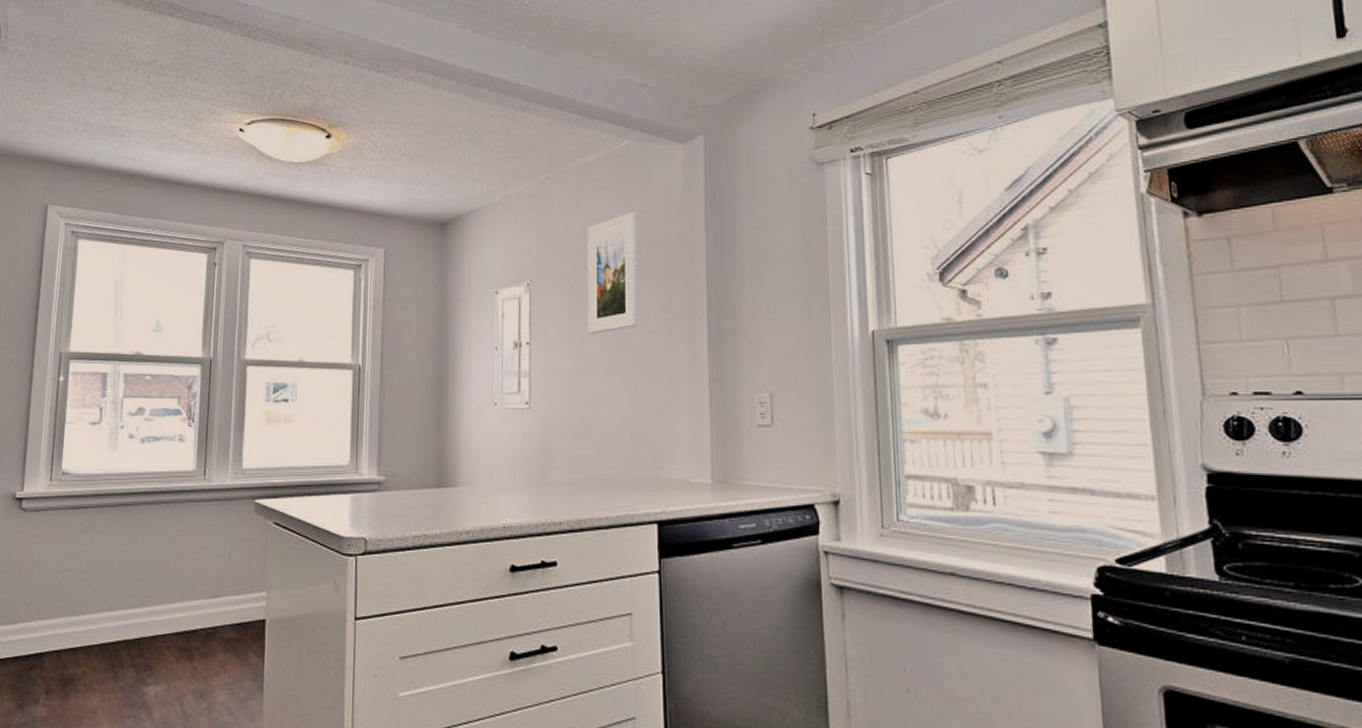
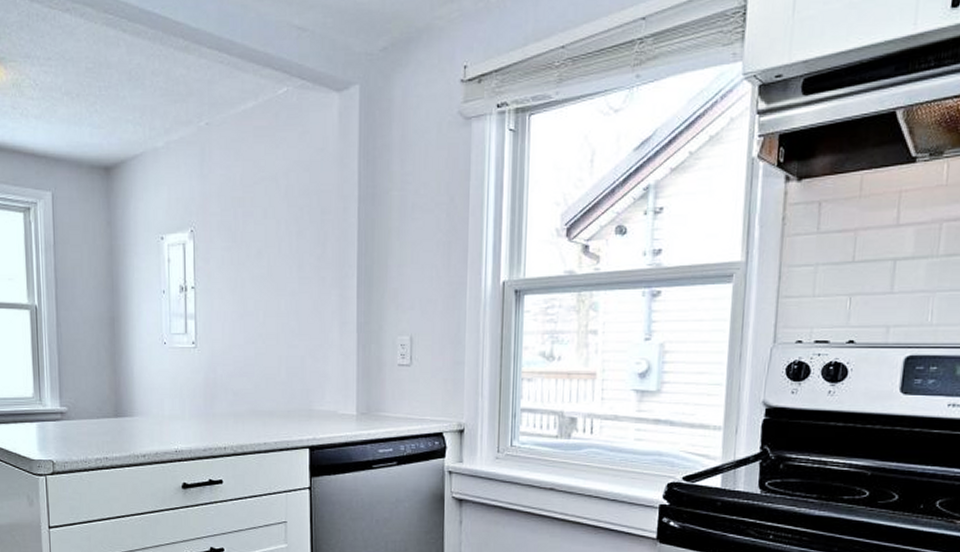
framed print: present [586,212,638,334] -> none [246,162,294,280]

